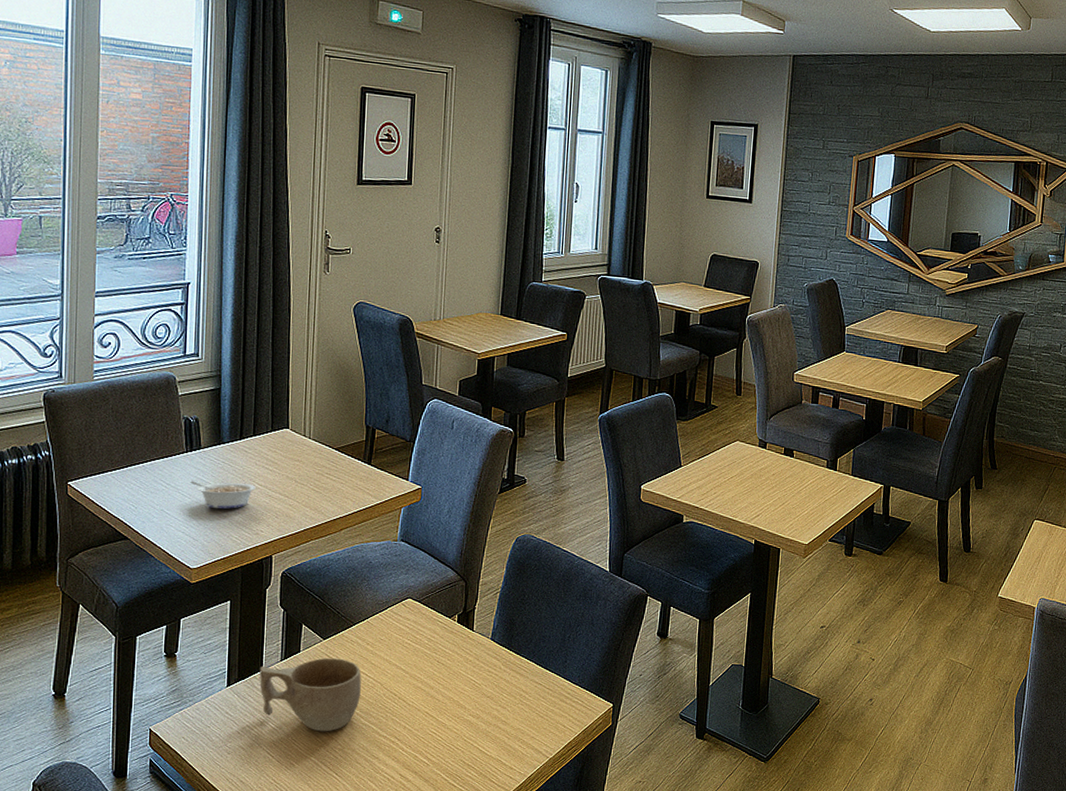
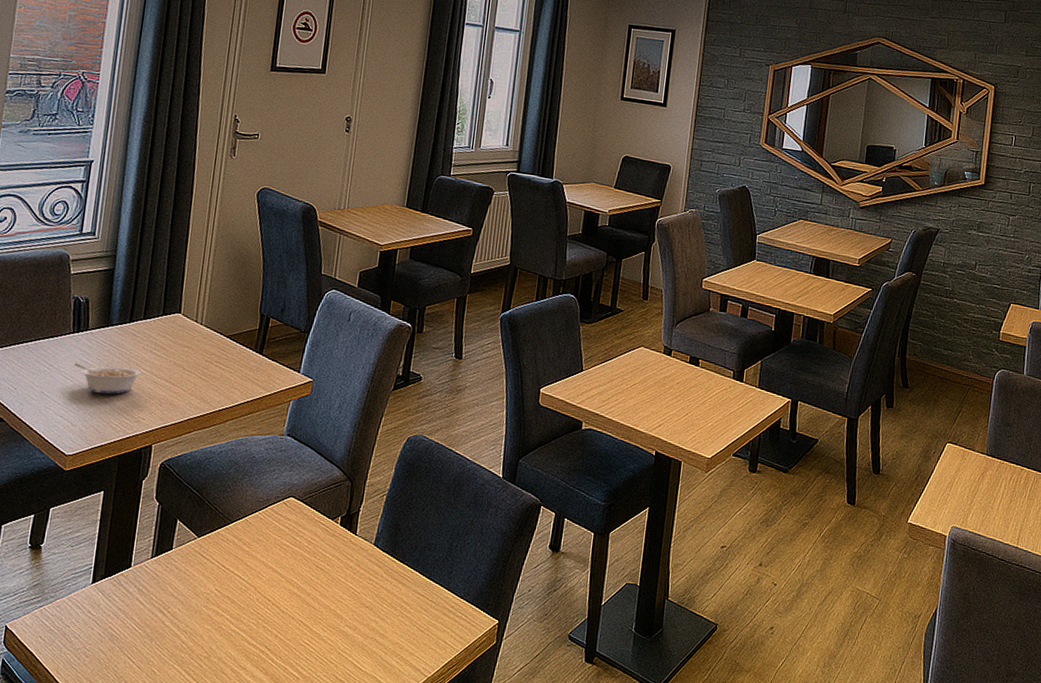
cup: present [259,658,361,732] -> none [126,557,235,638]

